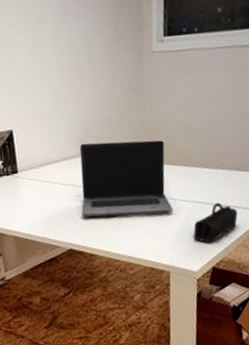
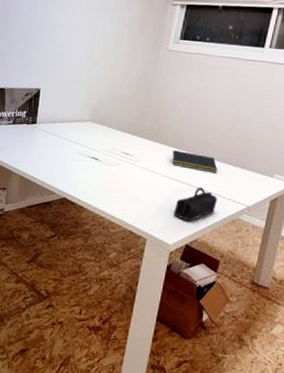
laptop computer: present [79,140,174,217] -> none [80,111,164,186]
notepad: none [179,166,232,186] -> present [171,150,218,174]

